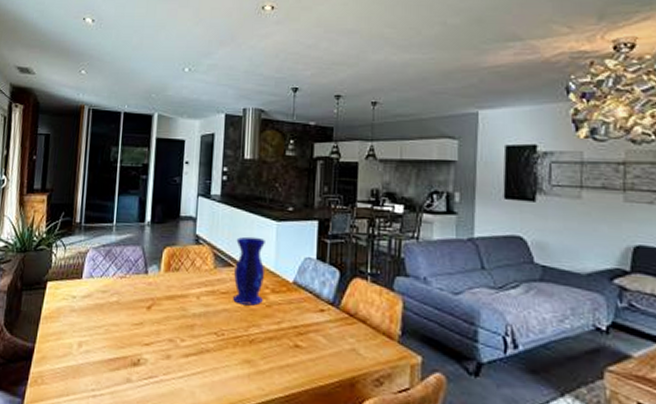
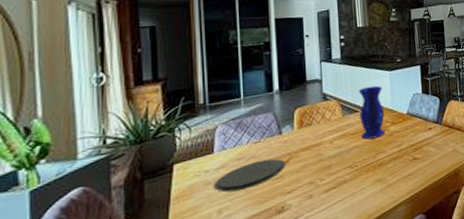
plate: none [77,298,148,328] -> present [213,158,287,193]

